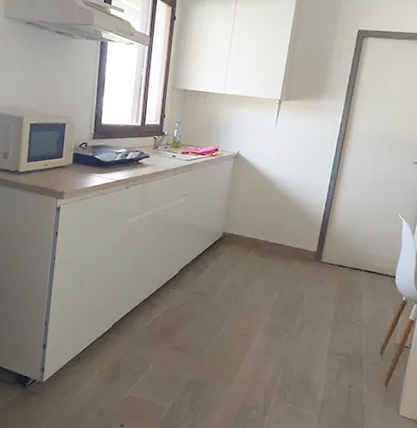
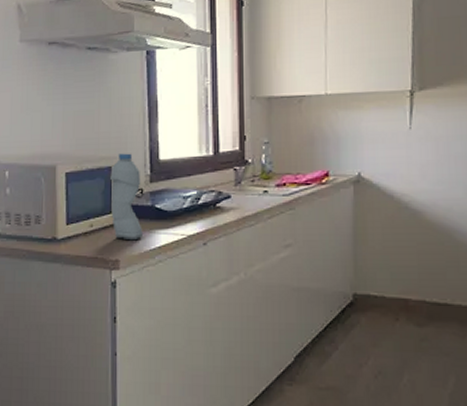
water bottle: none [62,115,87,180] -> present [110,153,142,241]

